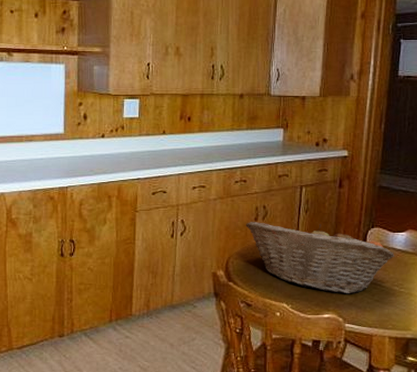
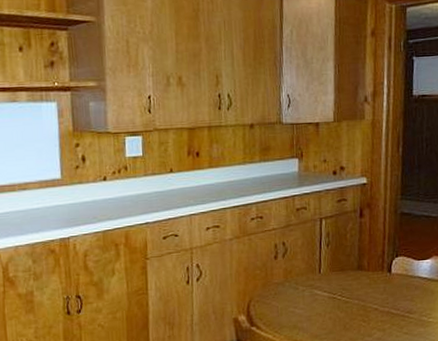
fruit basket: present [246,222,394,294] -> none [265,257,420,329]

